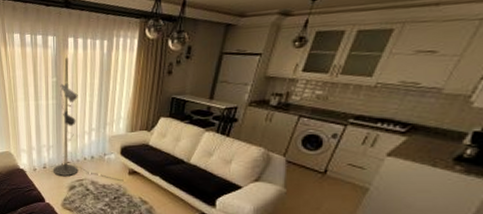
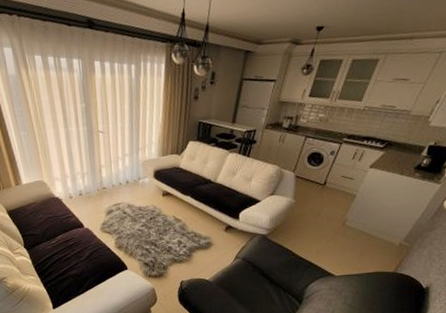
floor lamp: present [52,57,124,181] -> none [89,82,158,202]

